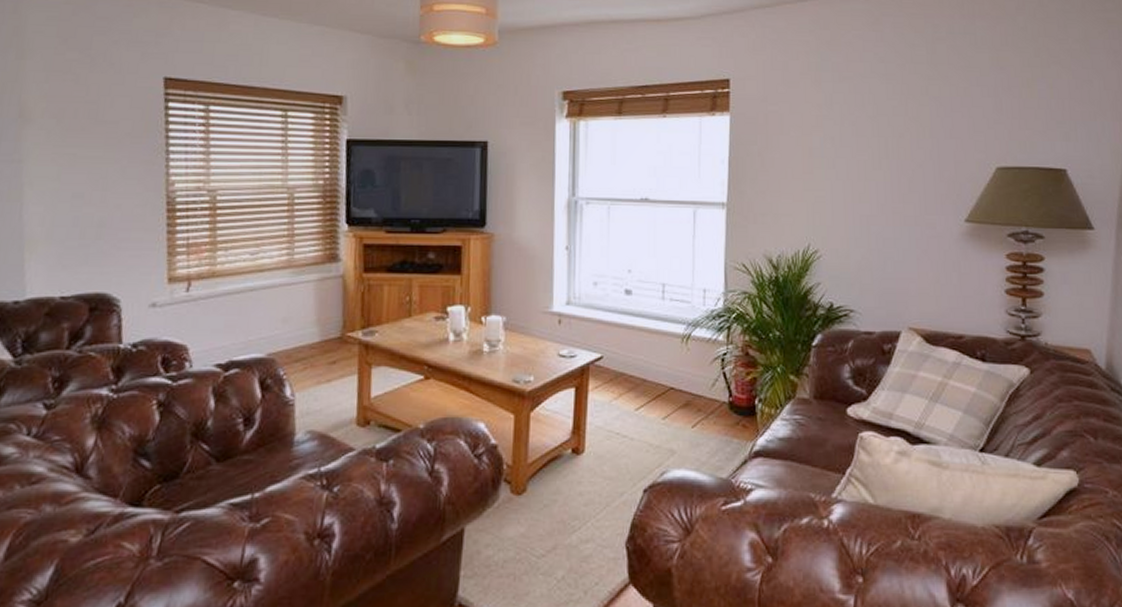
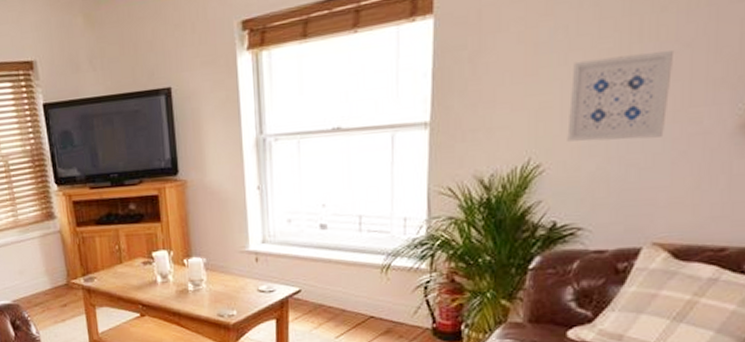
wall art: none [837,167,912,236] -> present [567,50,675,142]

